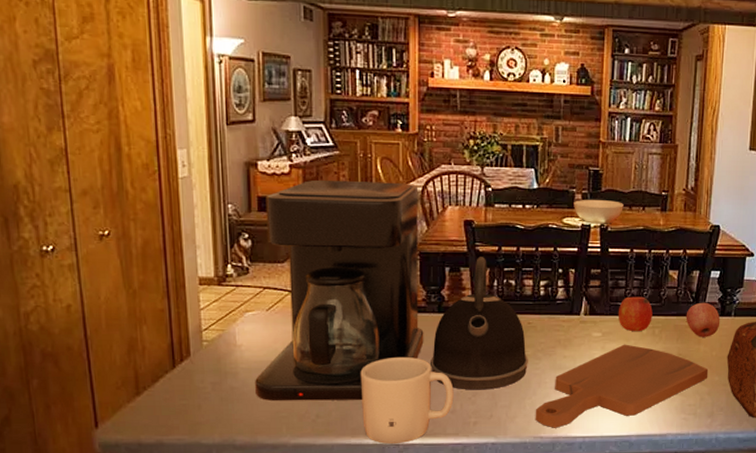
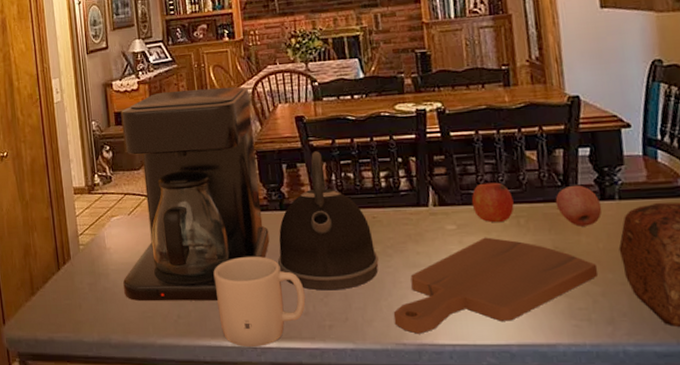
bowl: present [573,200,624,224] -> none [404,81,460,108]

